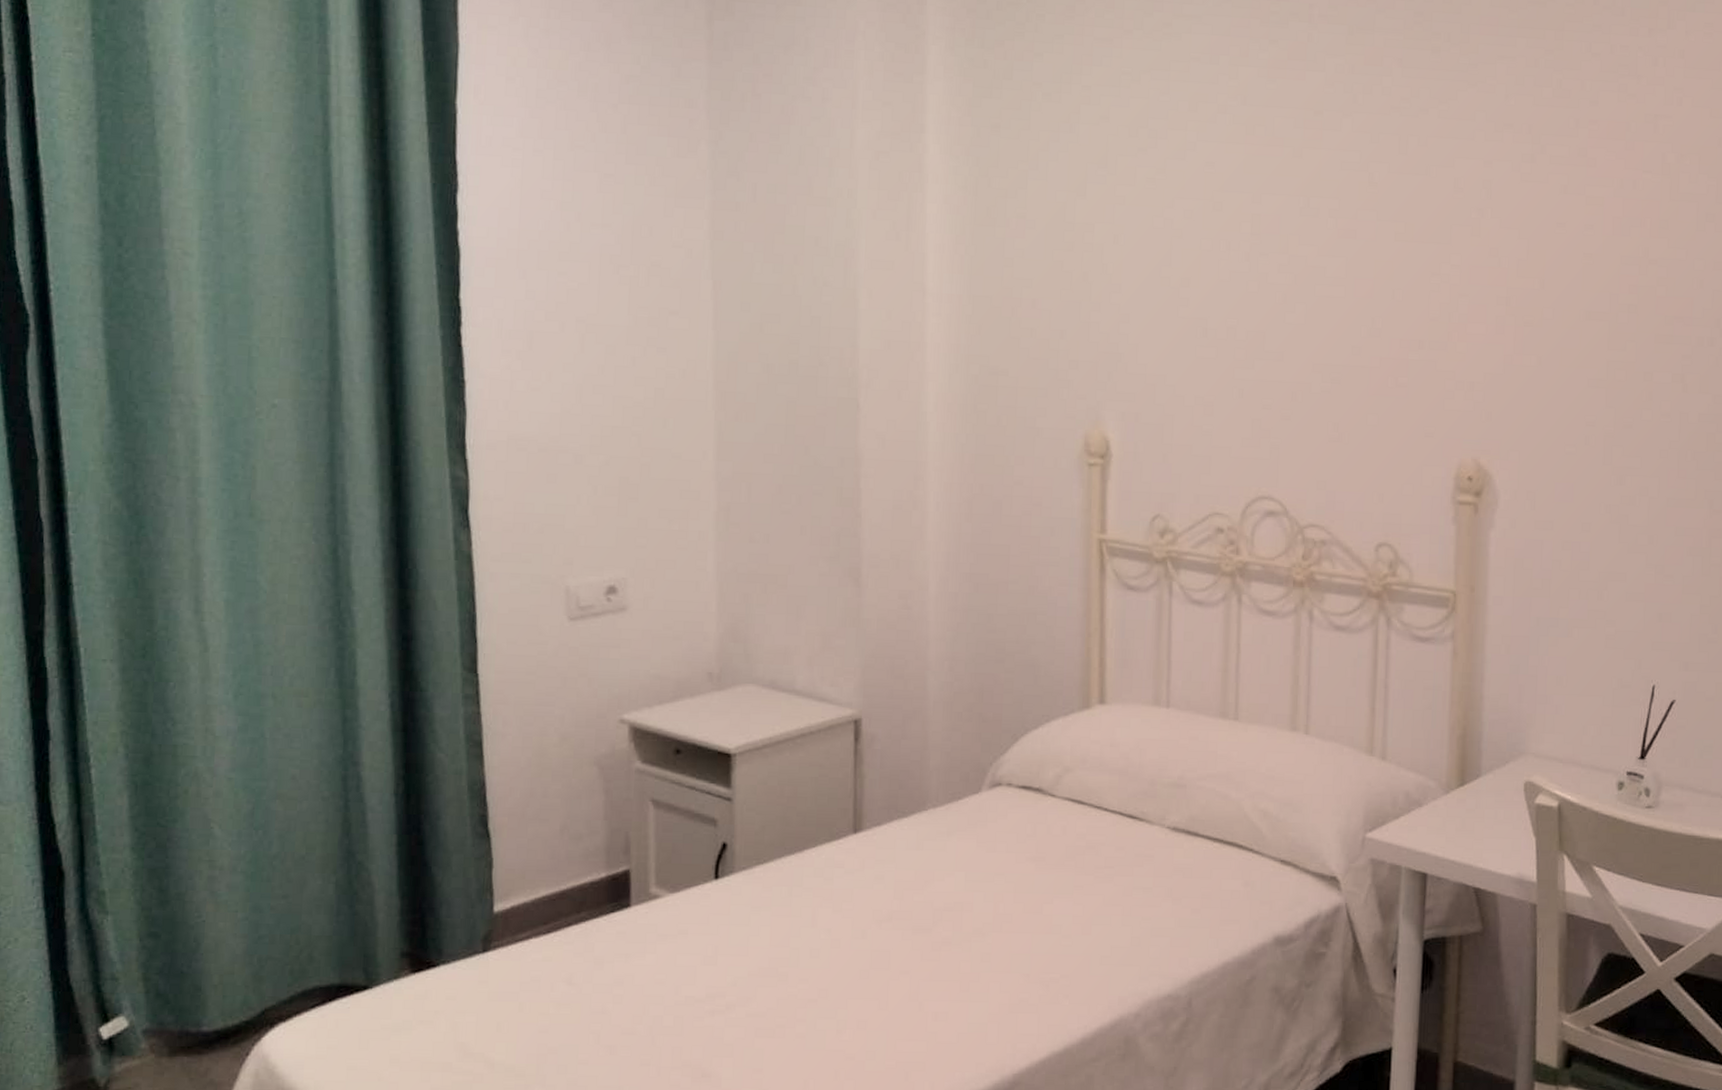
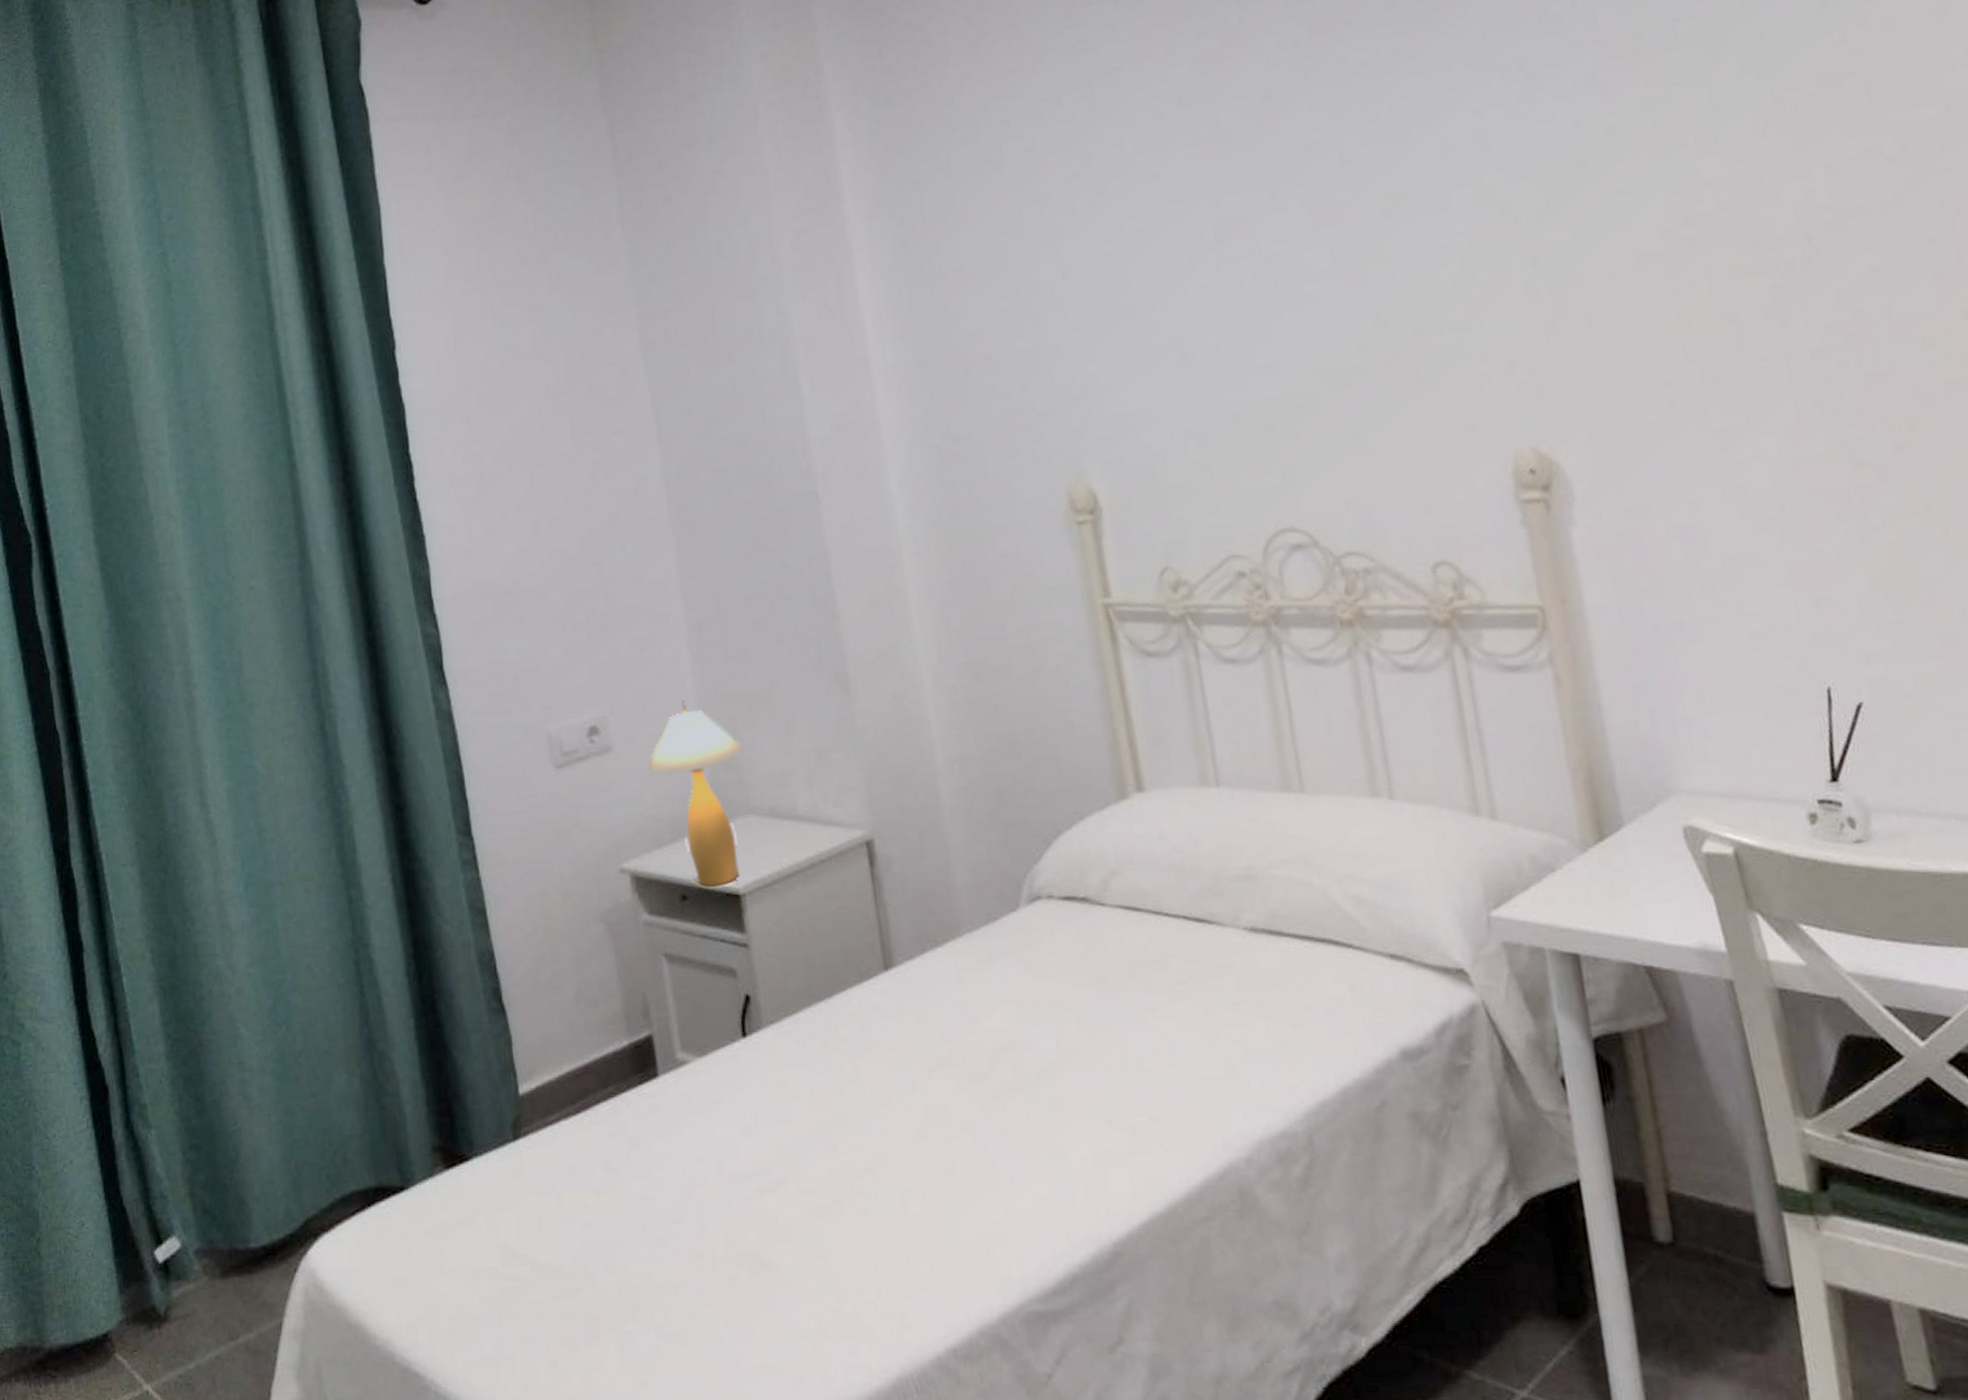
table lamp: none [657,573,755,745] -> present [645,701,745,888]

